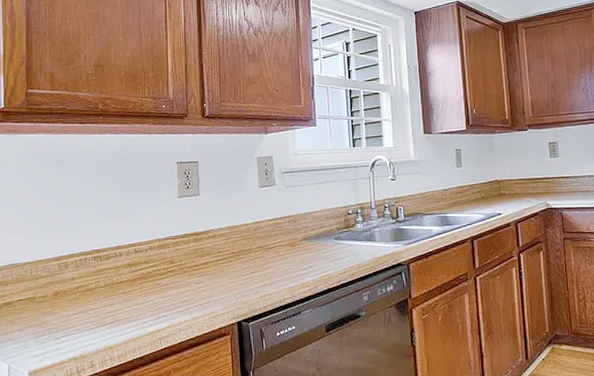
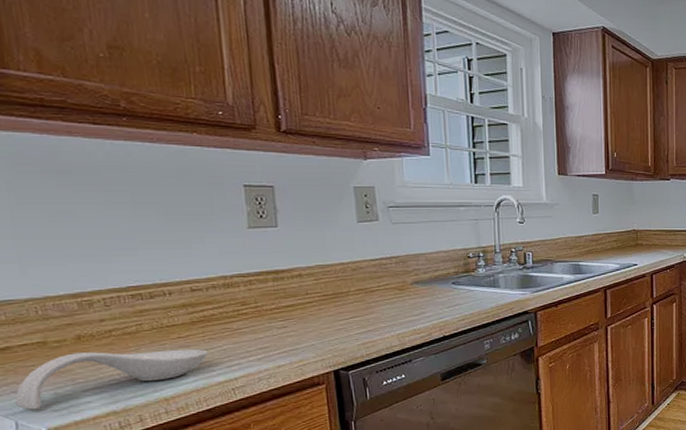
spoon rest: none [10,302,143,355] -> present [15,348,208,410]

